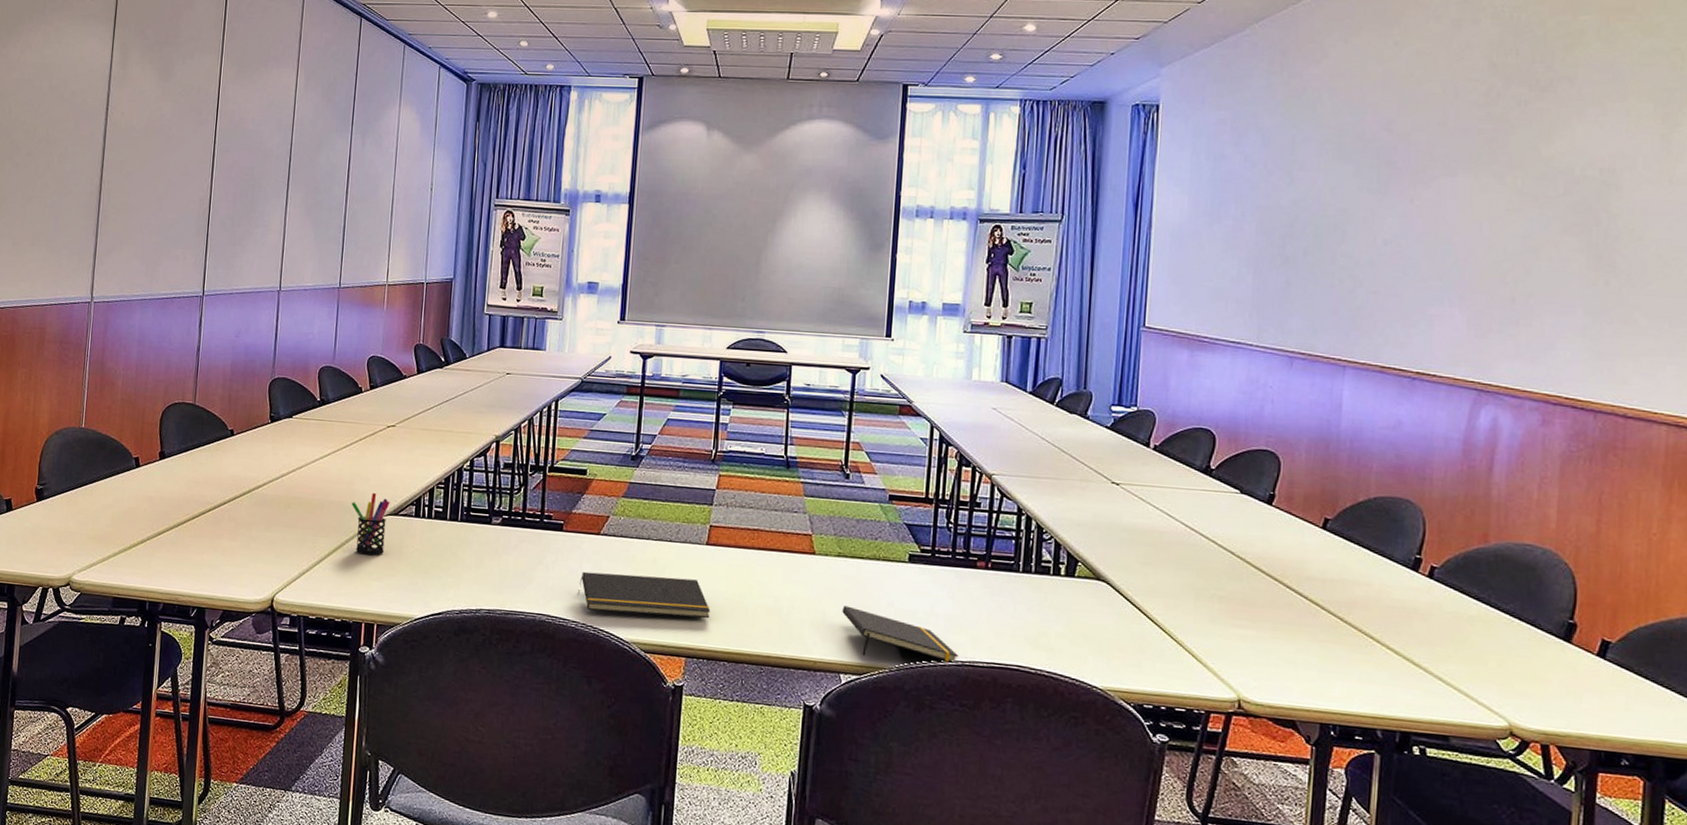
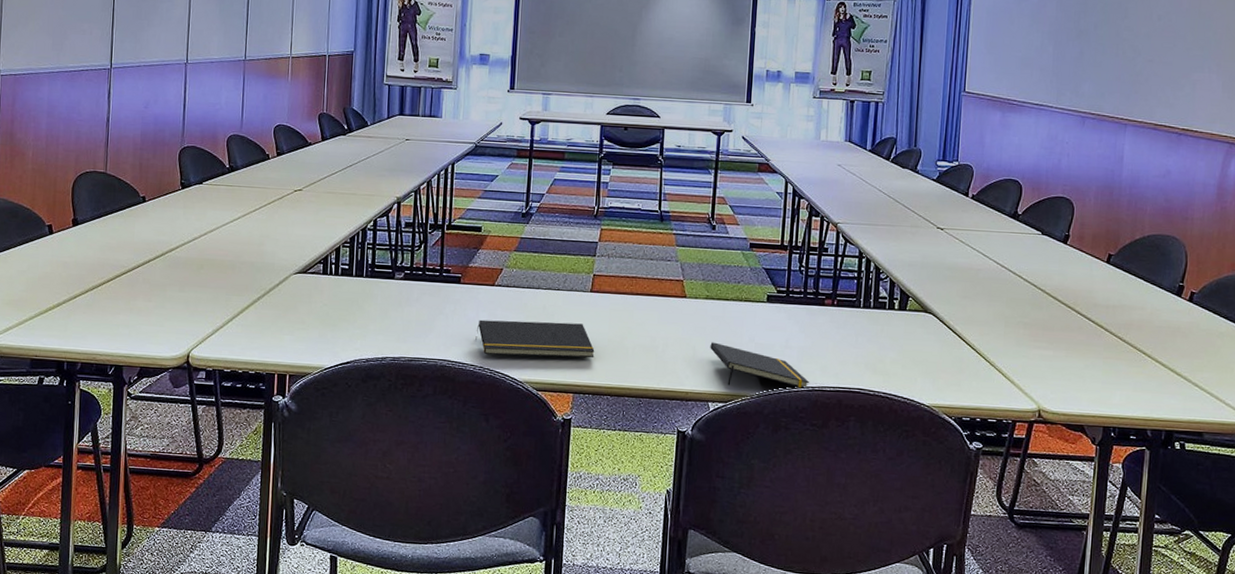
pen holder: present [351,492,390,555] -> none [262,252,299,310]

